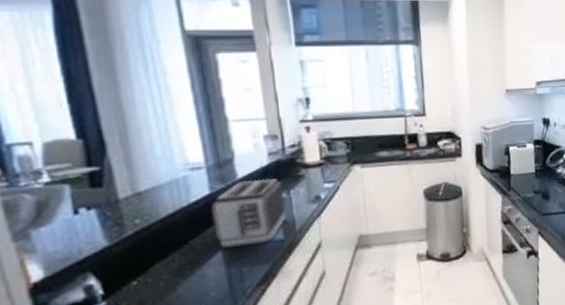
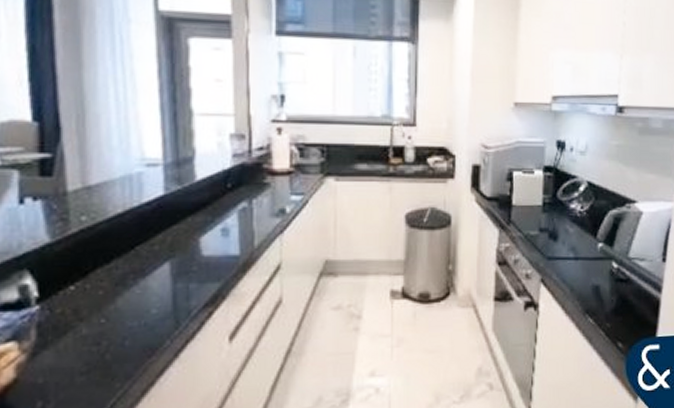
toaster: present [211,178,286,250] -> none [164,183,246,261]

